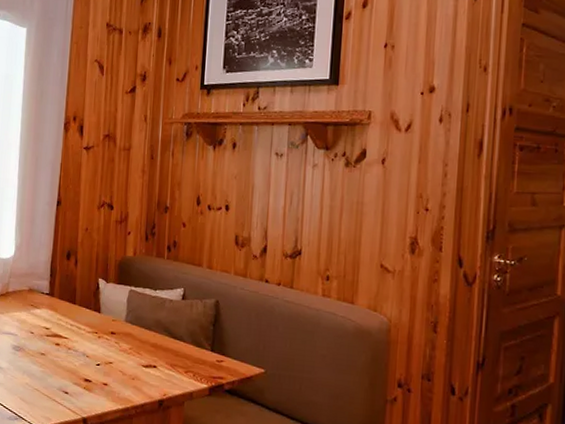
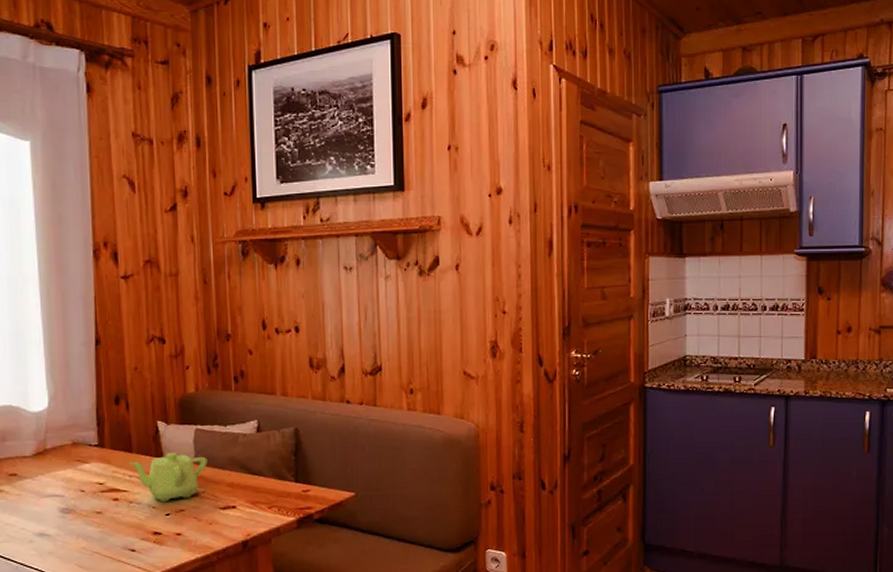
teapot: none [71,308,137,354] -> present [128,452,207,503]

